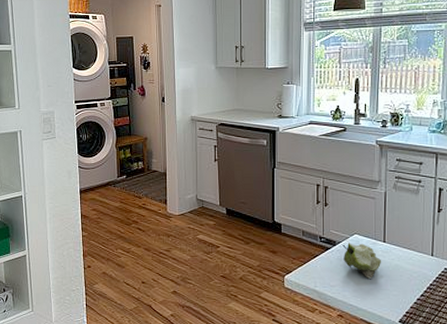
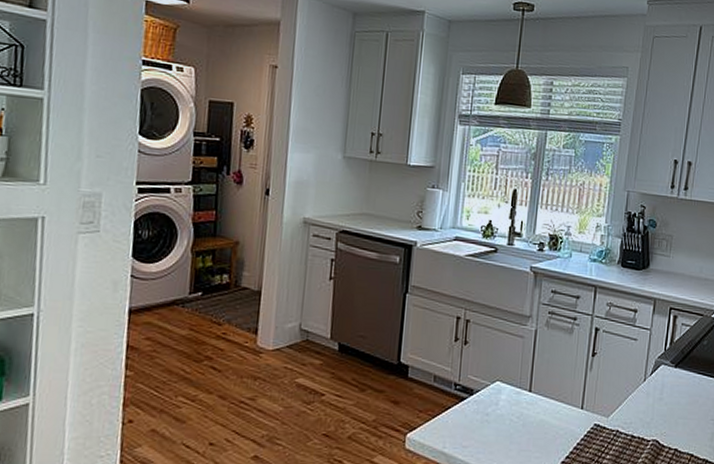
fruit: present [342,243,382,280] -> none [481,392,526,439]

